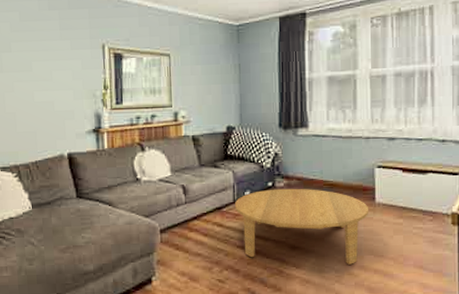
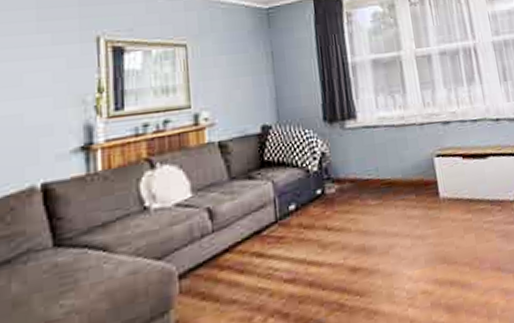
coffee table: present [234,188,369,265] -> none [276,191,435,294]

